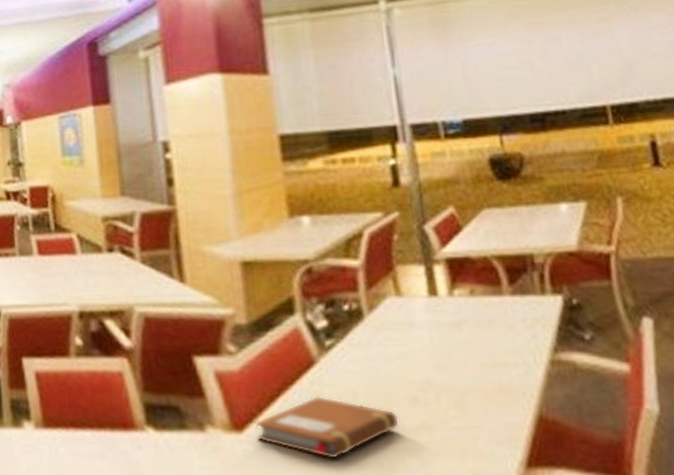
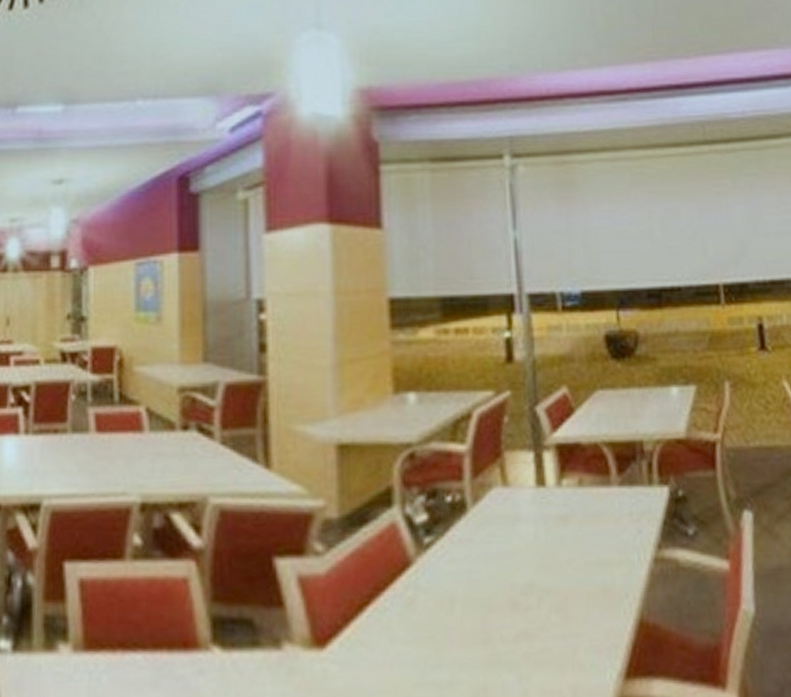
notebook: present [255,395,400,460] -> none [340,602,499,678]

